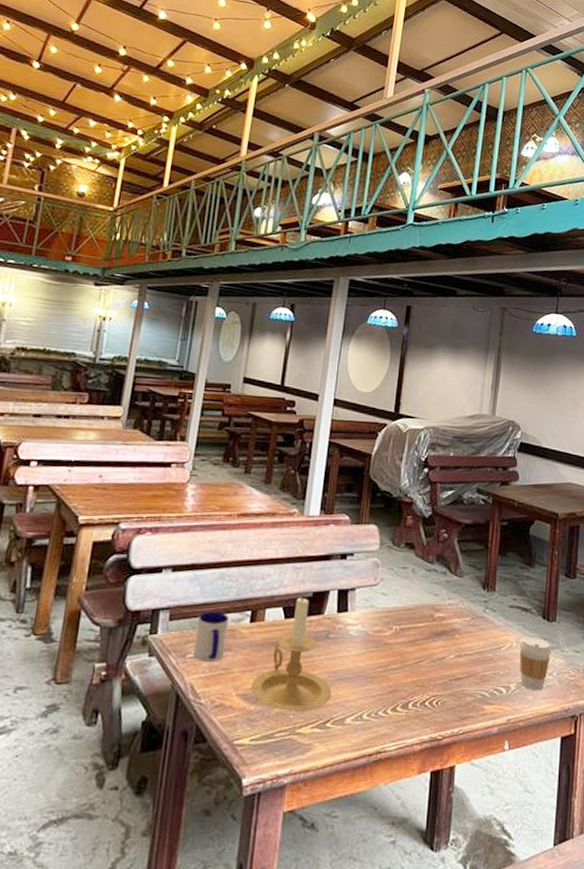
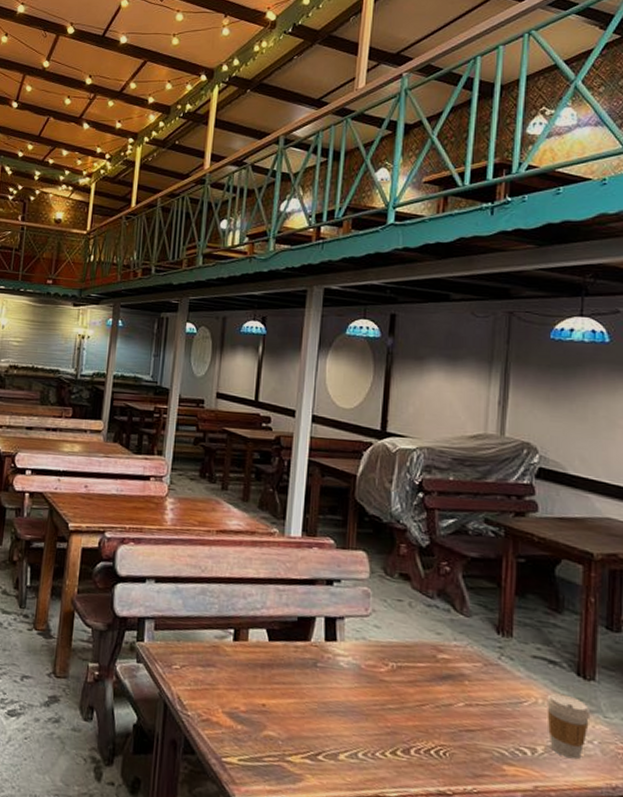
mug: present [193,611,229,663] -> none [179,624,212,677]
candle holder: present [251,595,332,712] -> none [237,619,323,740]

